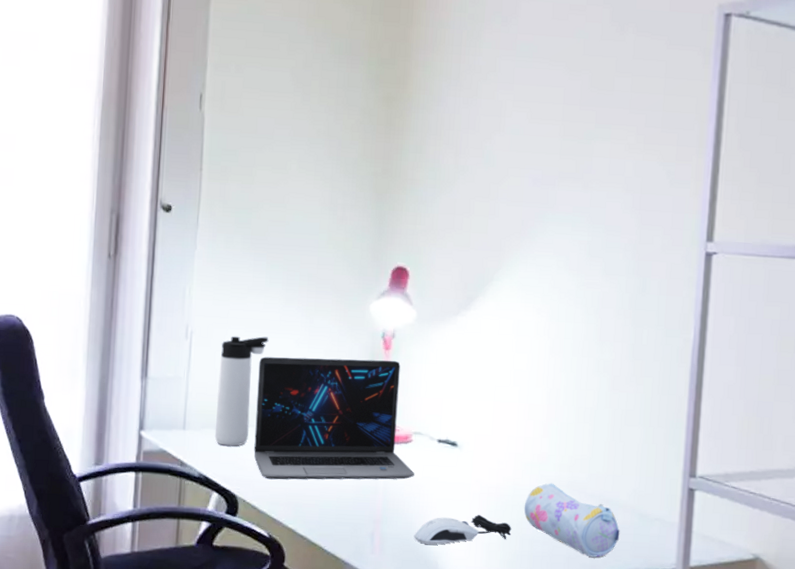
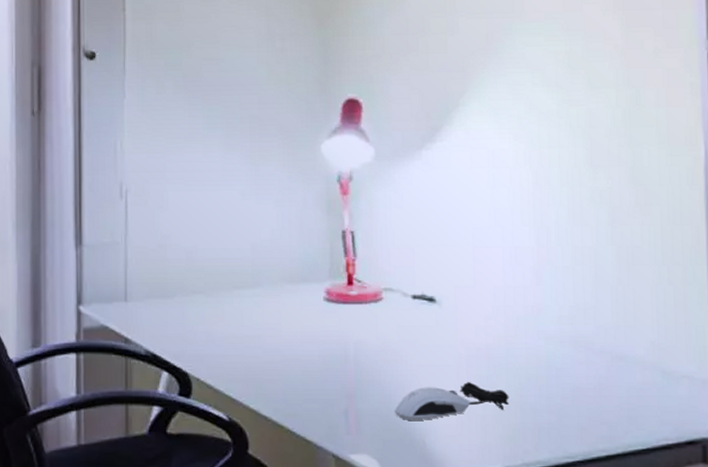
thermos bottle: present [214,336,269,446] -> none [159,190,212,317]
laptop: present [254,356,415,480] -> none [203,206,389,353]
pencil case: present [524,483,620,557] -> none [521,339,641,427]

